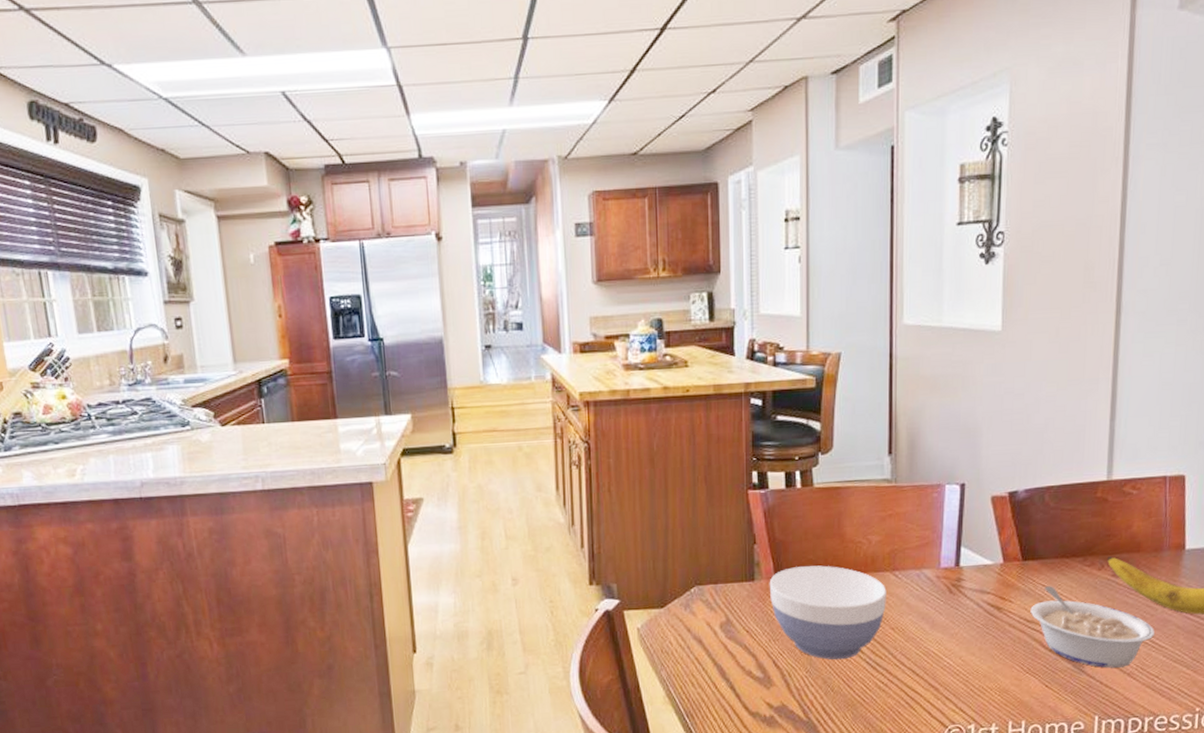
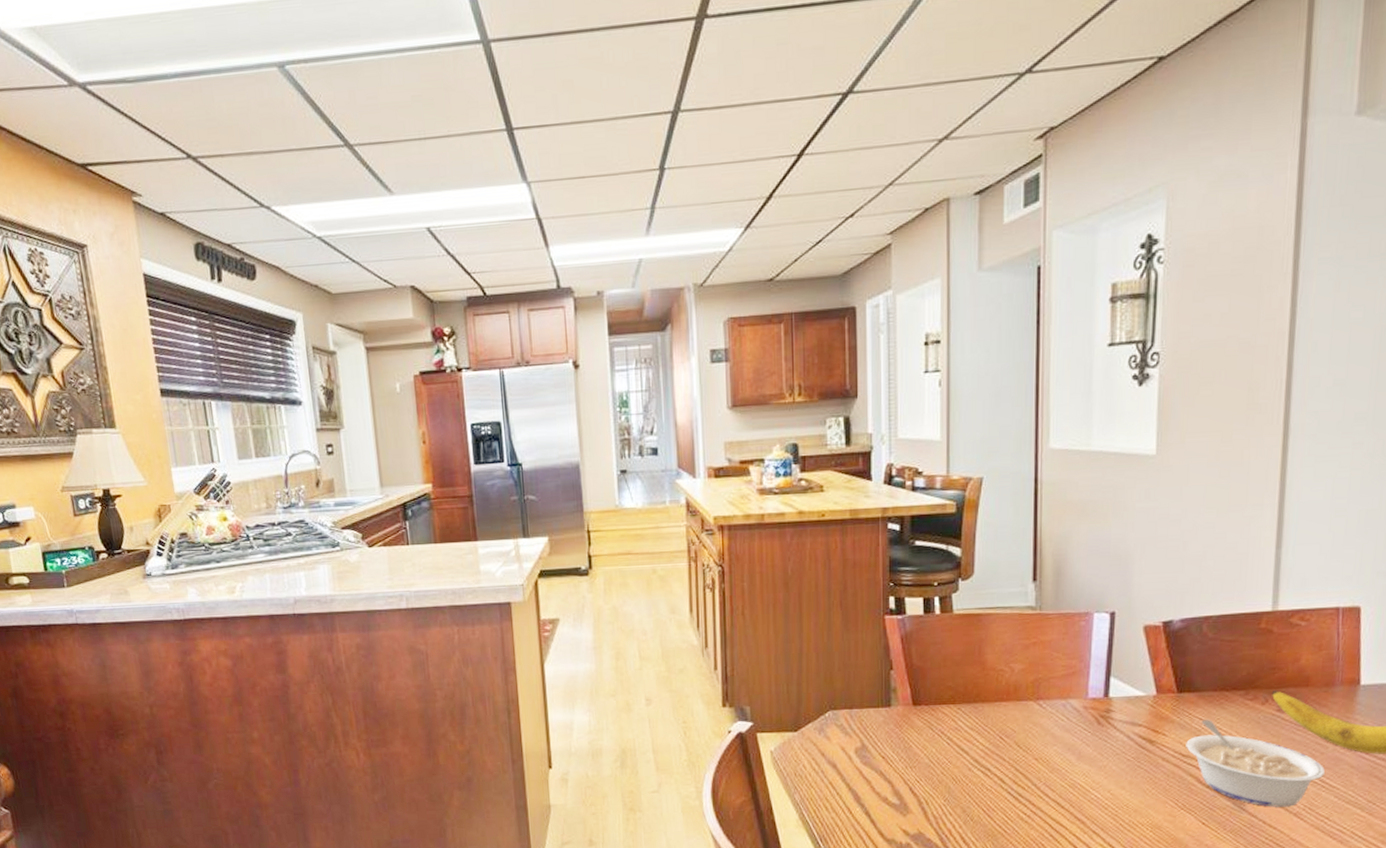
bowl: present [769,565,887,660] -> none [906,693,1030,789]

